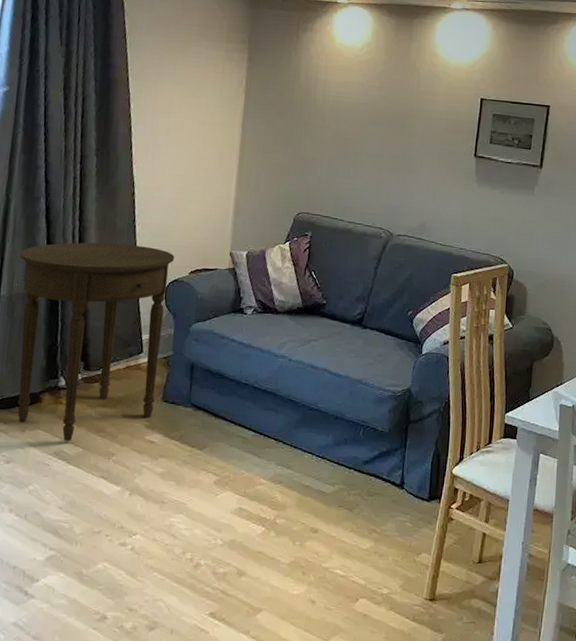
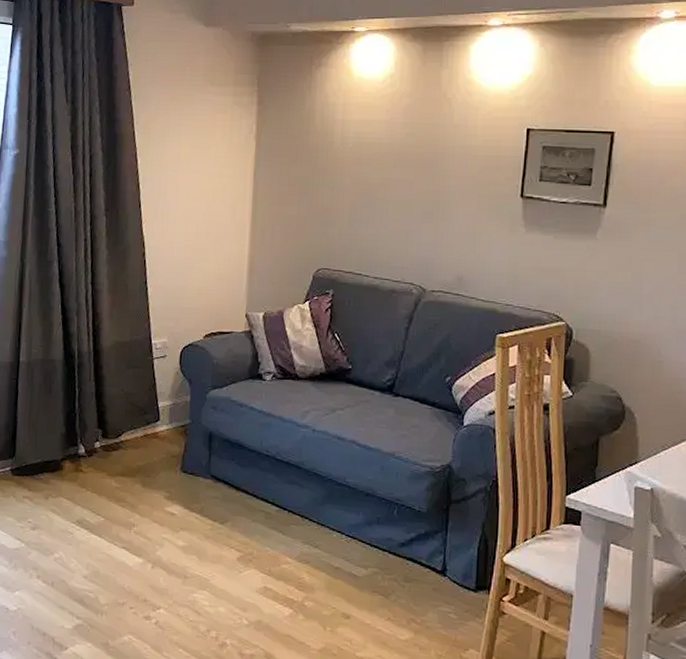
side table: present [17,242,175,442] -> none [36,306,189,511]

